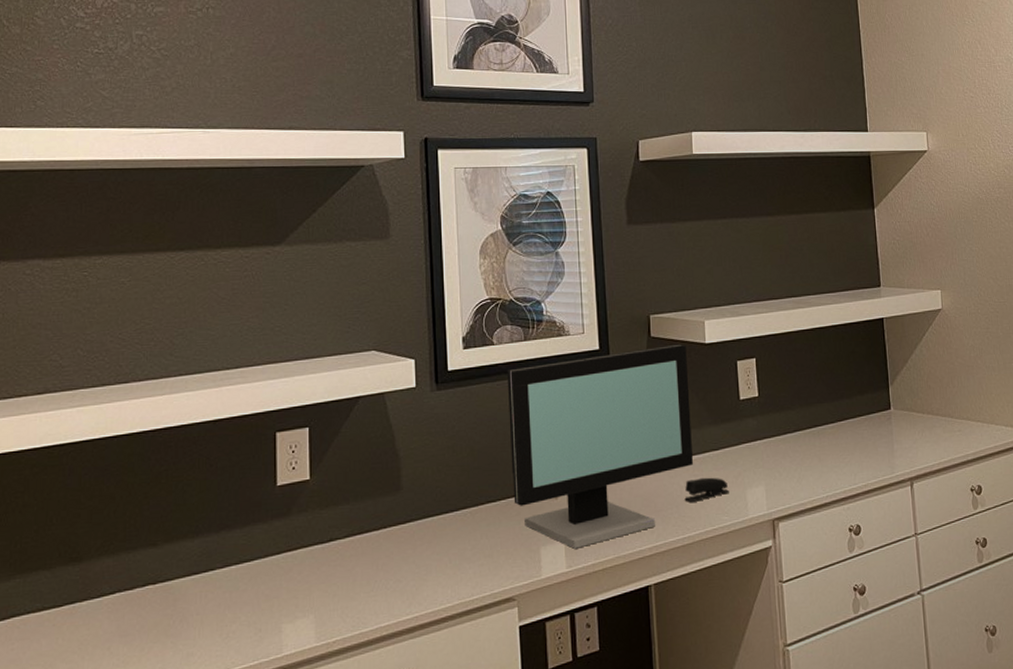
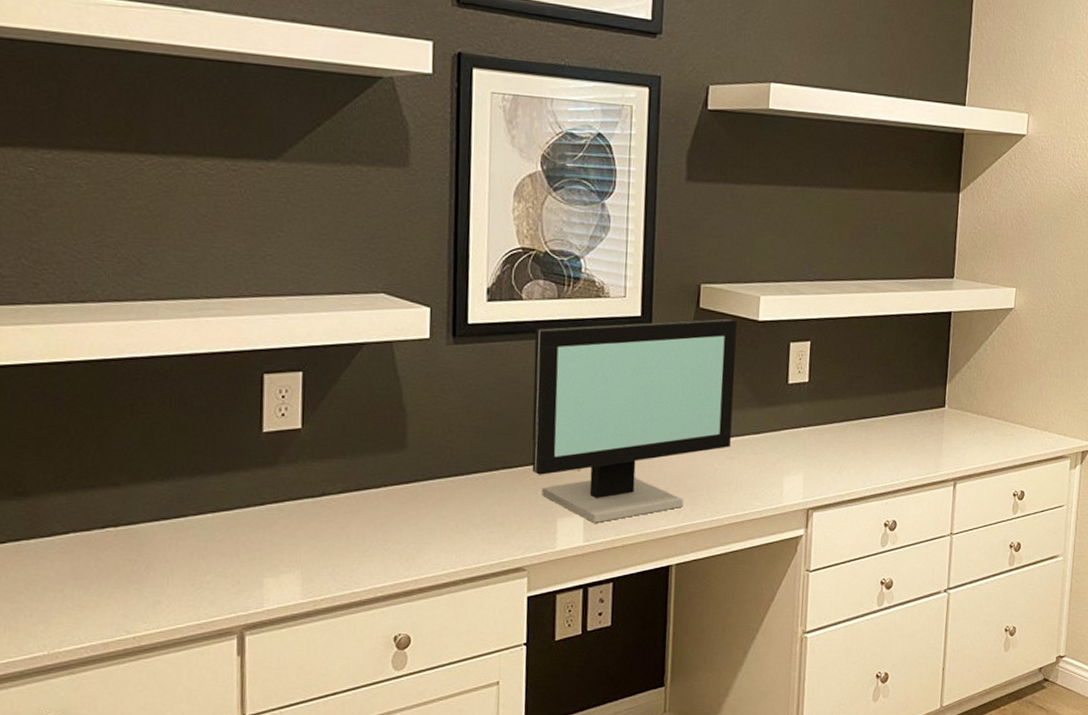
stapler: present [684,477,729,502] -> none [717,461,765,485]

